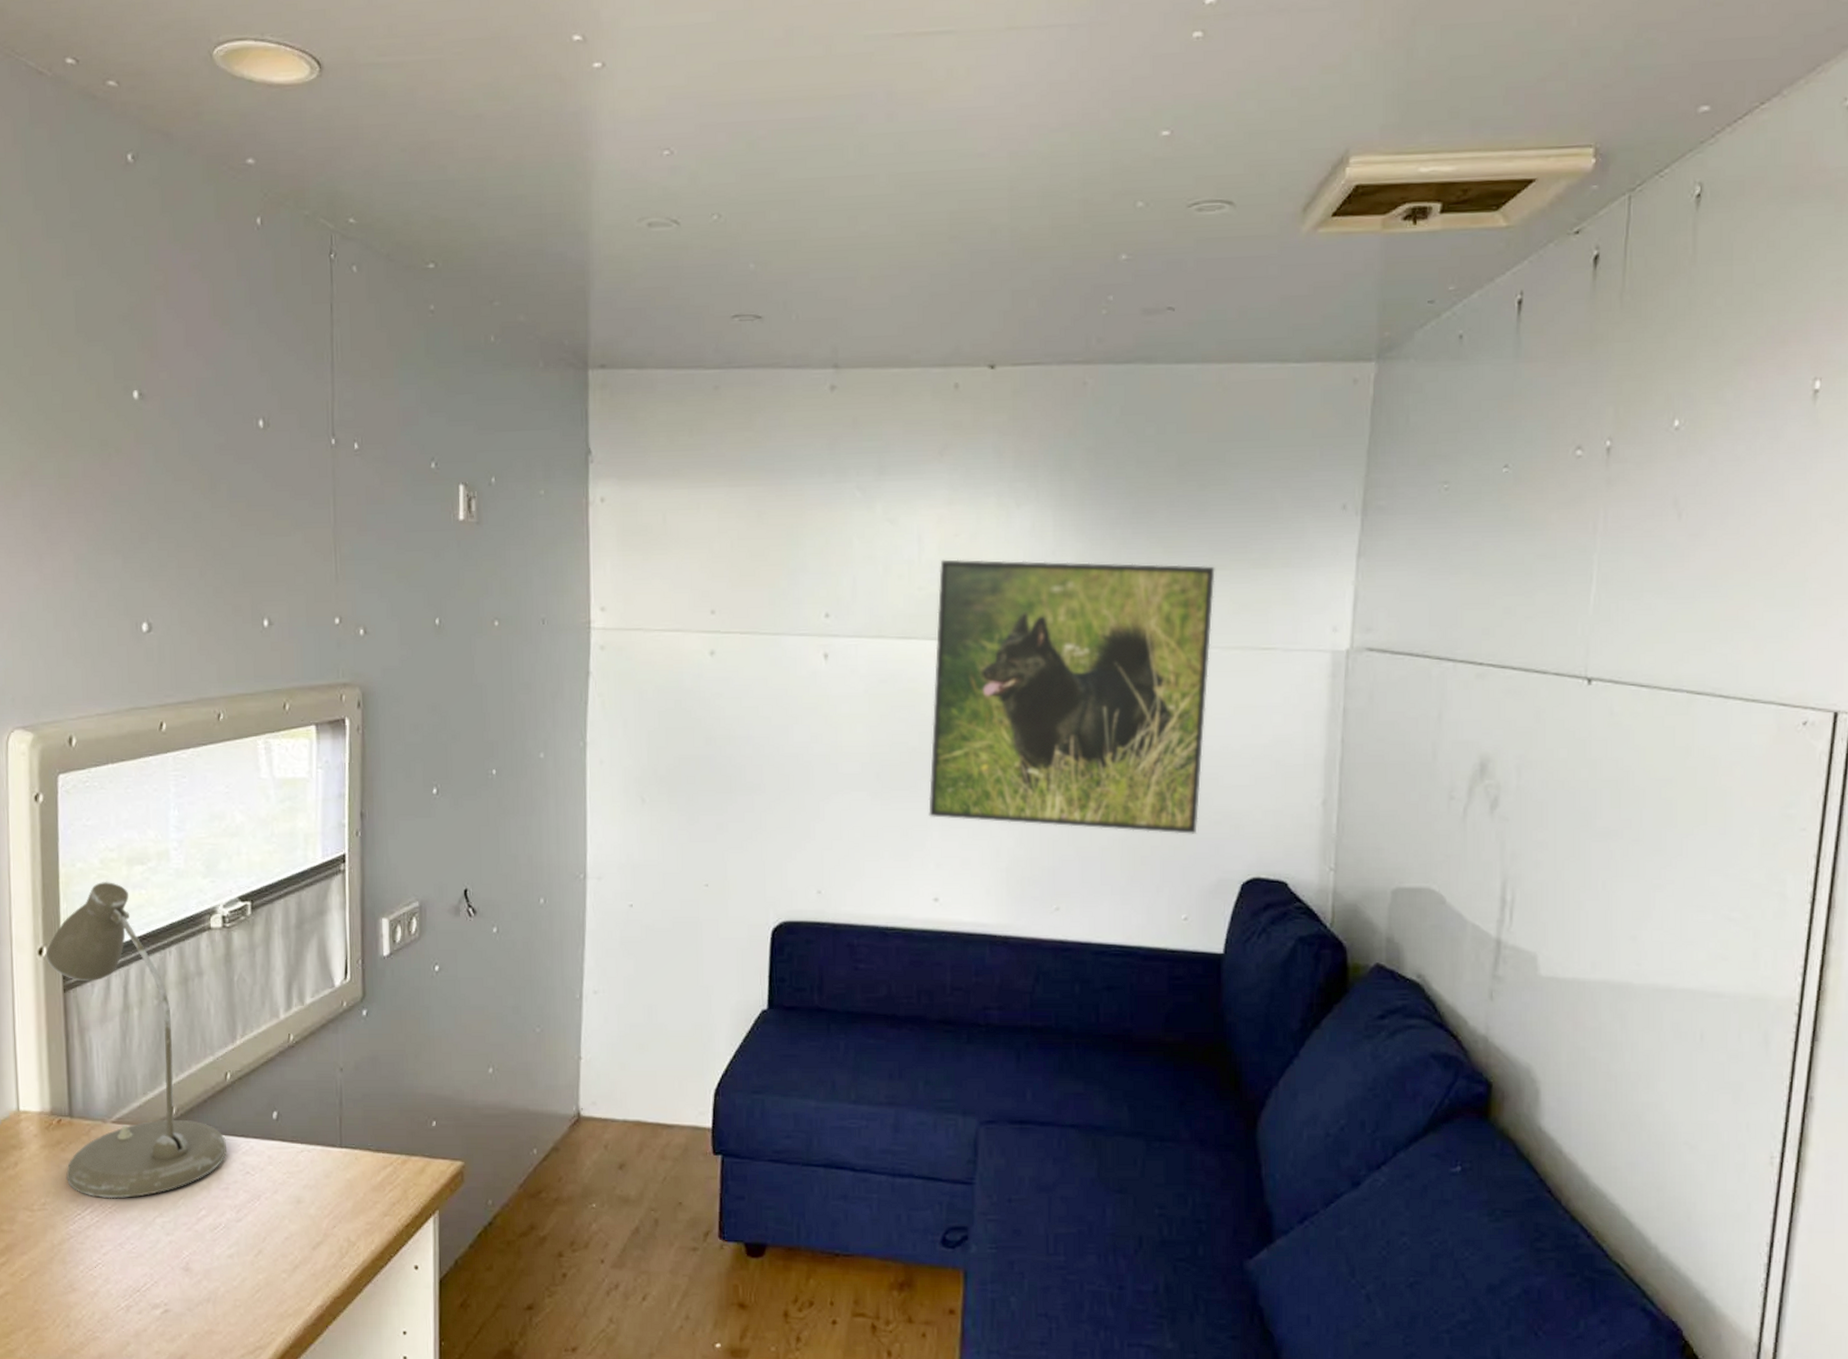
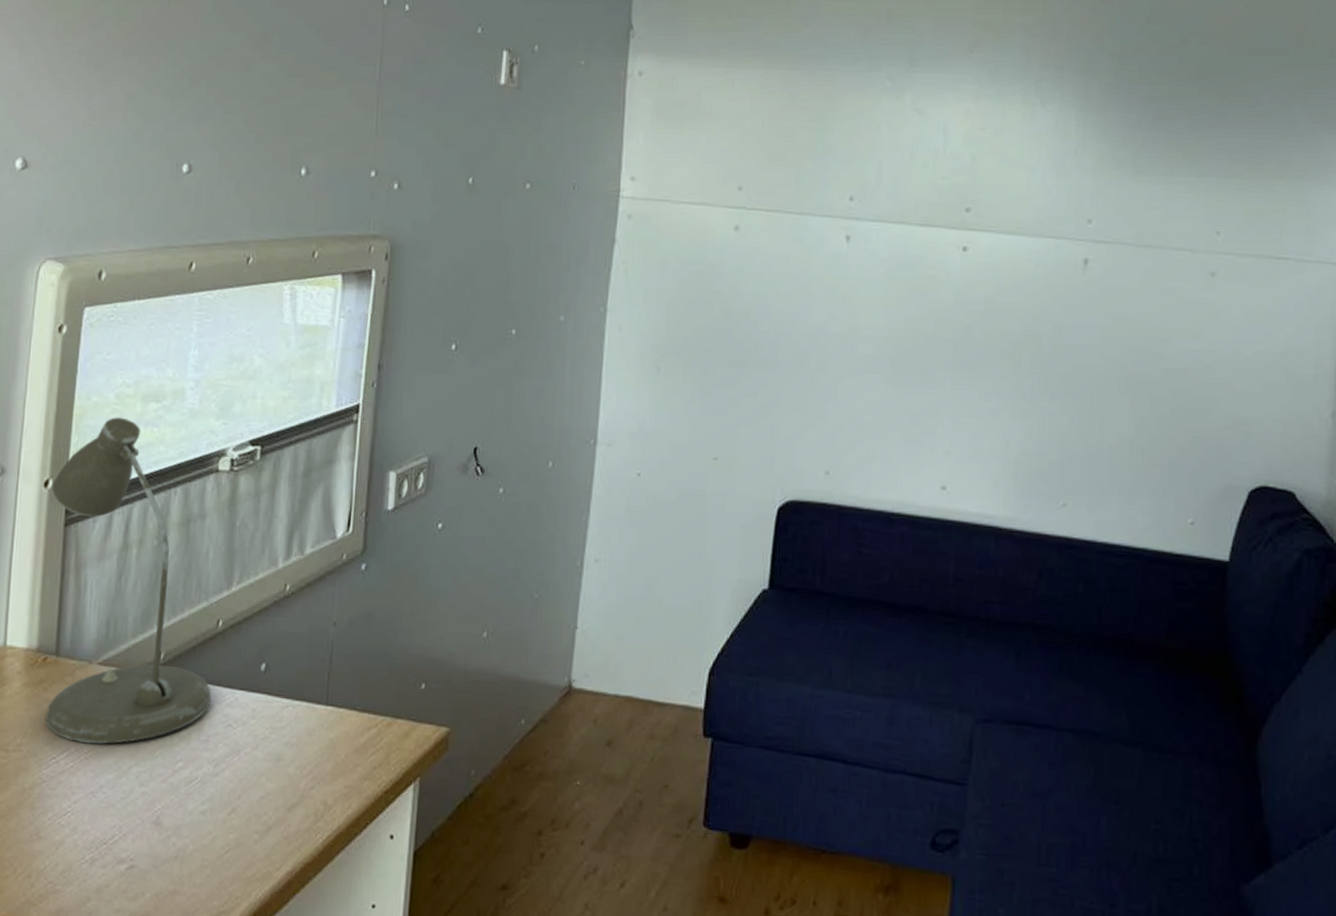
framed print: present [928,559,1215,834] -> none [940,151,1232,438]

